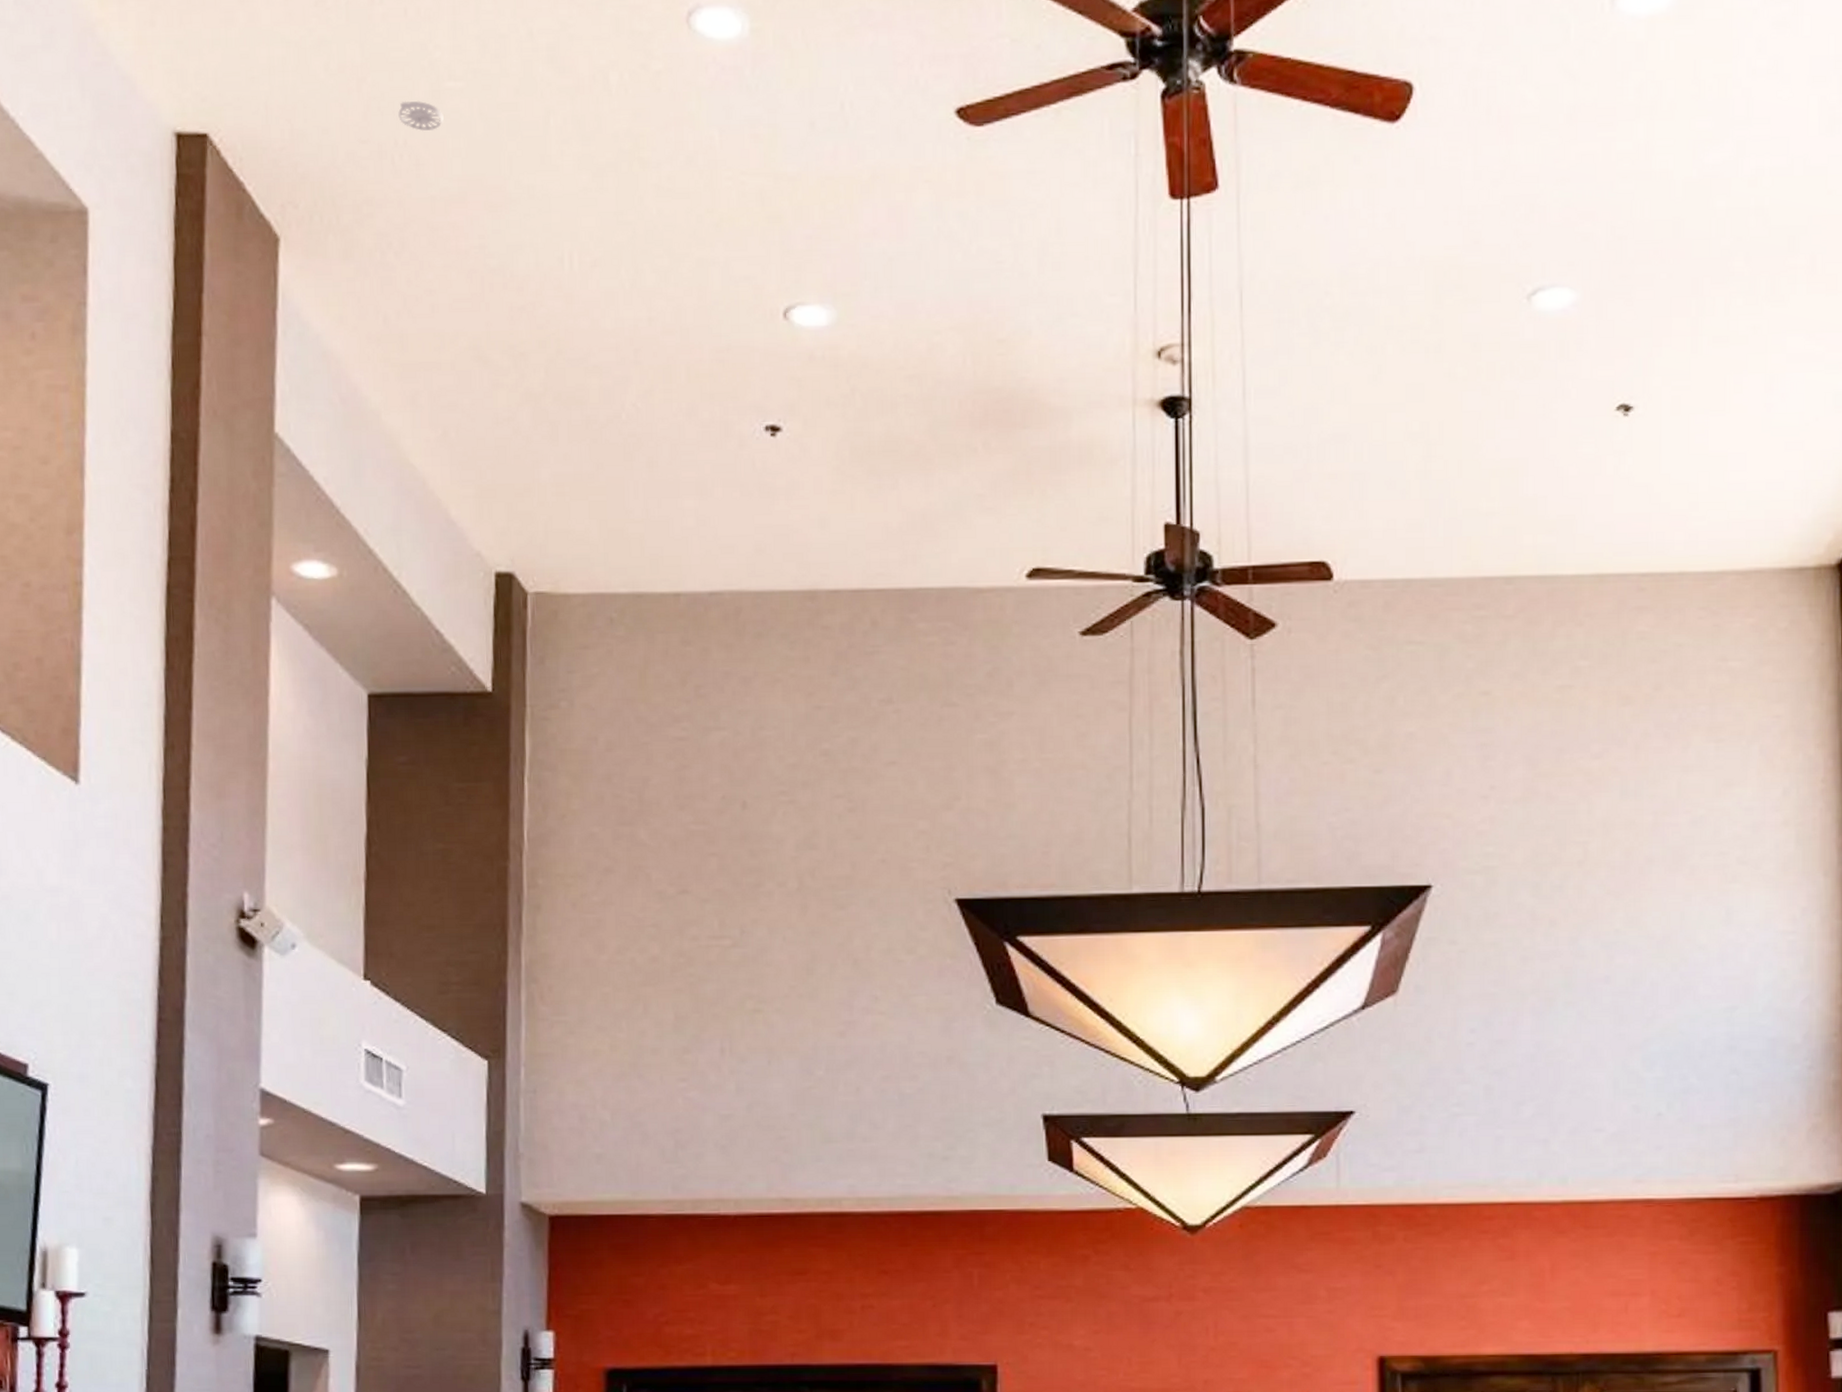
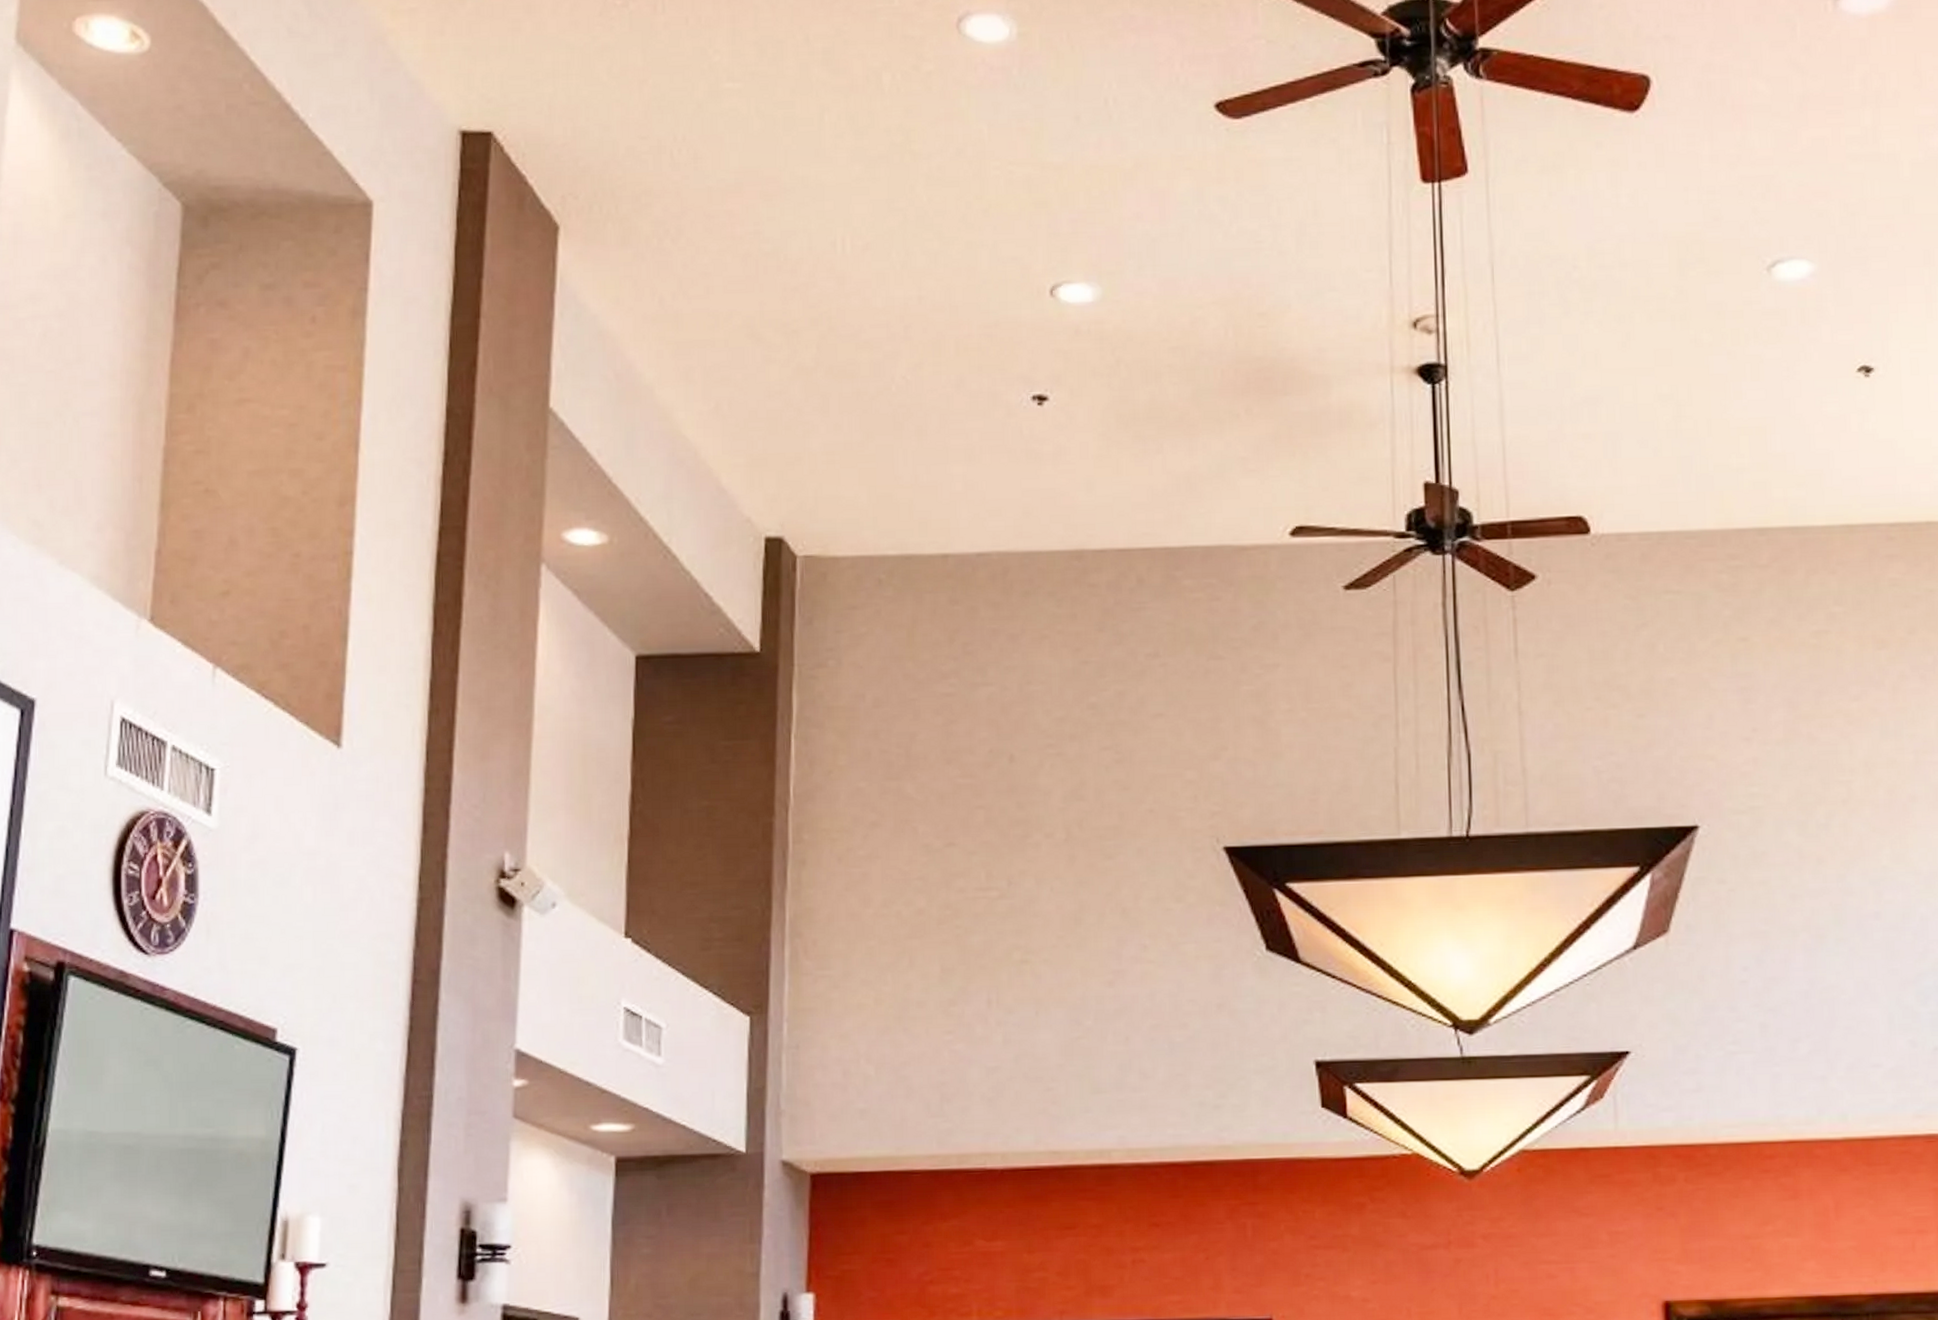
smoke detector: present [398,100,444,132] -> none [678,100,722,128]

